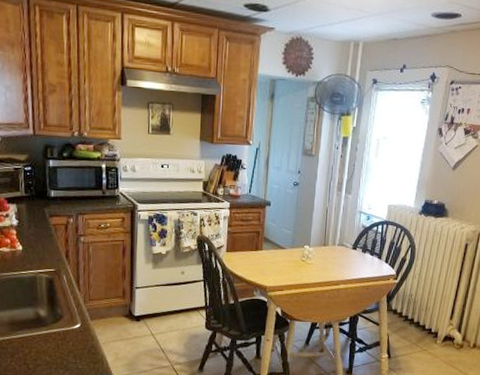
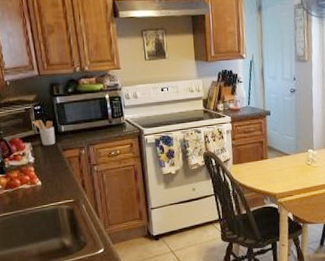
utensil holder: none [20,181,43,210] -> present [32,120,56,146]

